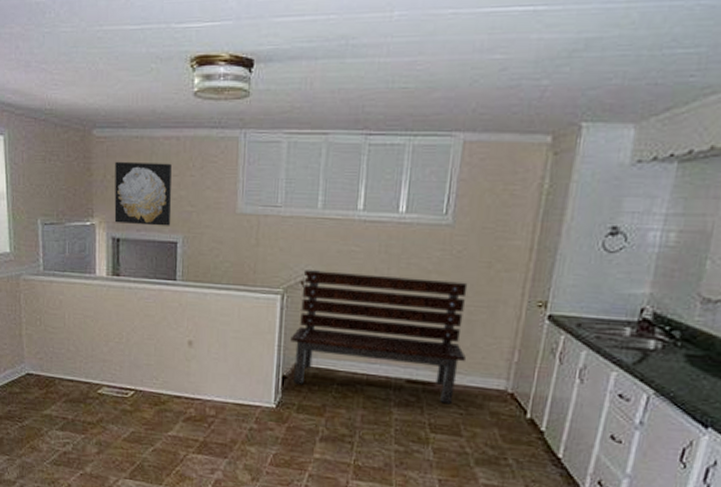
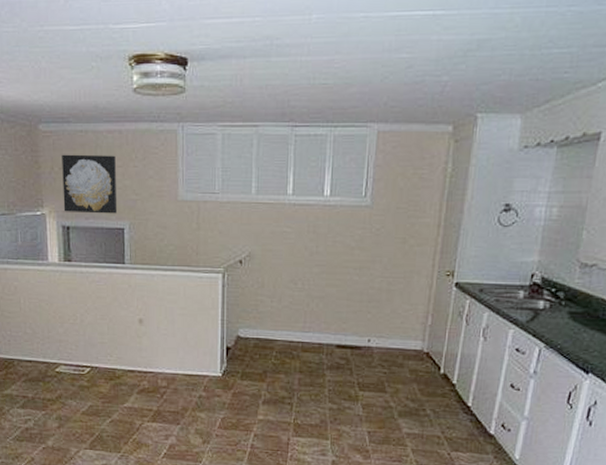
bench: present [290,270,468,405] -> none [232,250,387,365]

